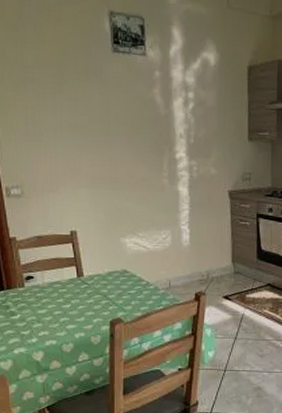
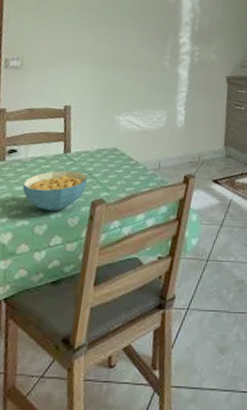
cereal bowl: none [45,294,104,331] -> present [22,170,88,212]

